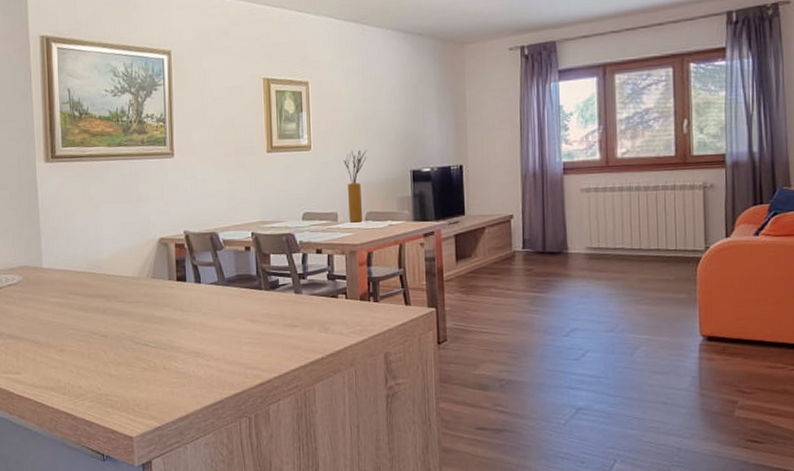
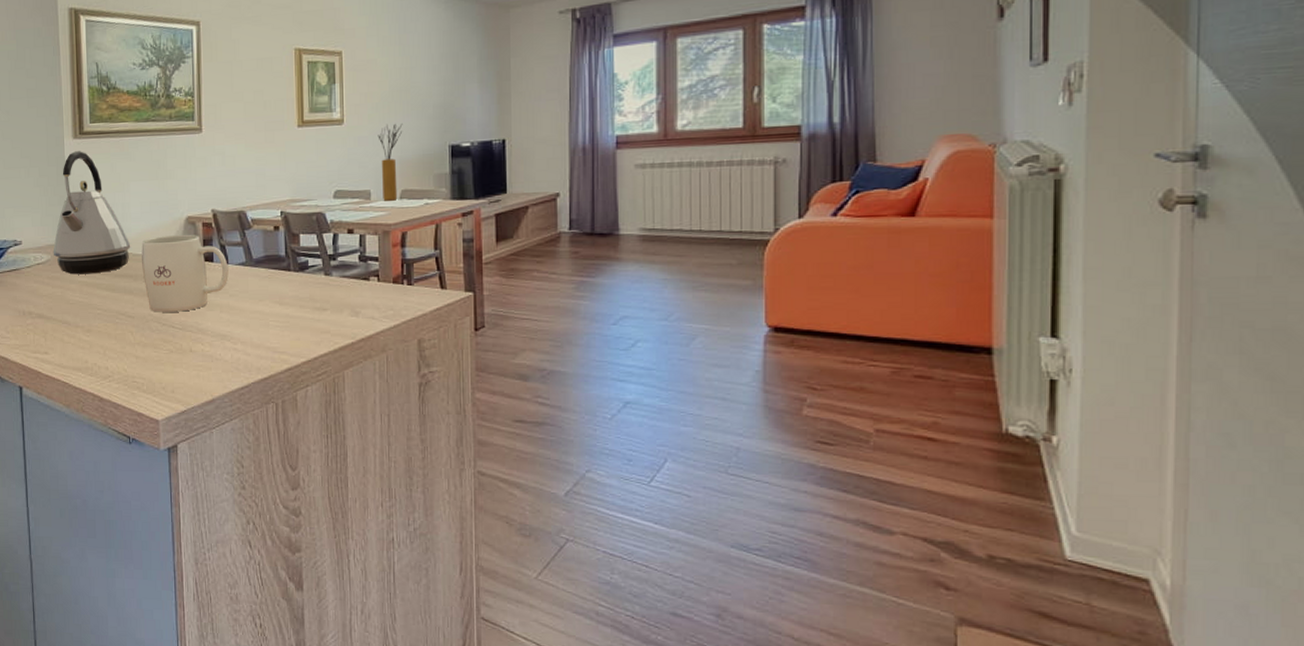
kettle: none [24,174,104,295] -> present [53,151,131,275]
mug: none [114,255,201,331] -> present [141,234,229,312]

